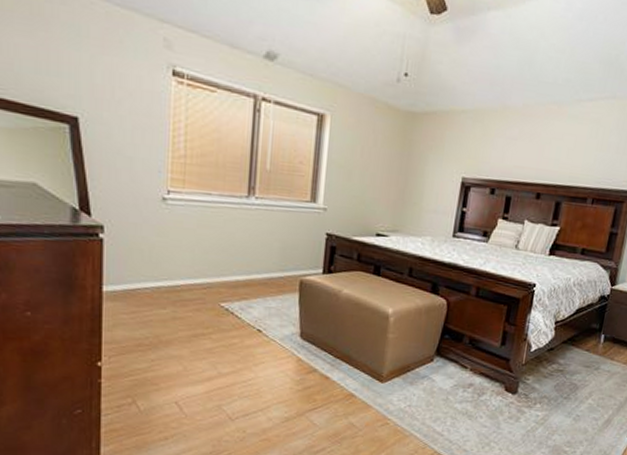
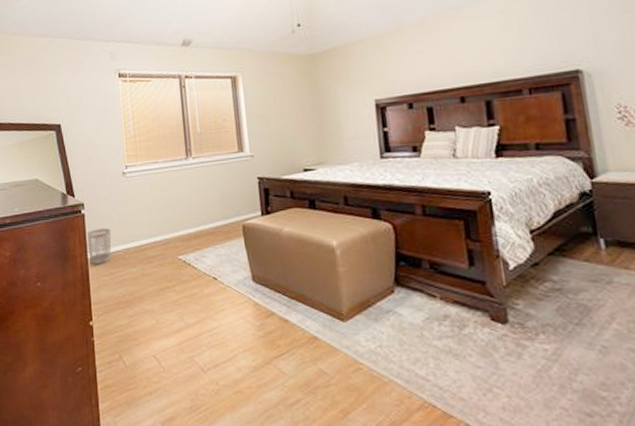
wastebasket: none [102,259,138,301] -> present [85,228,111,265]

